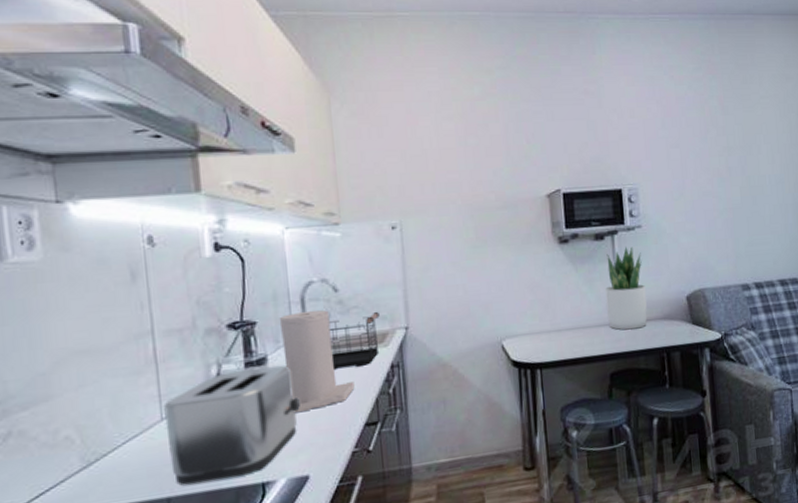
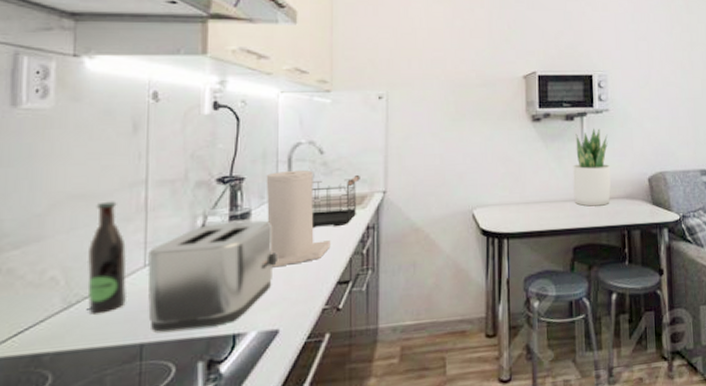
bottle: none [100,354,148,472] -> present [86,201,128,314]

